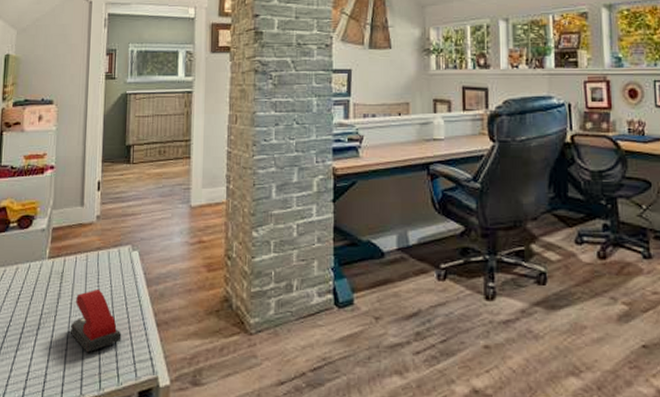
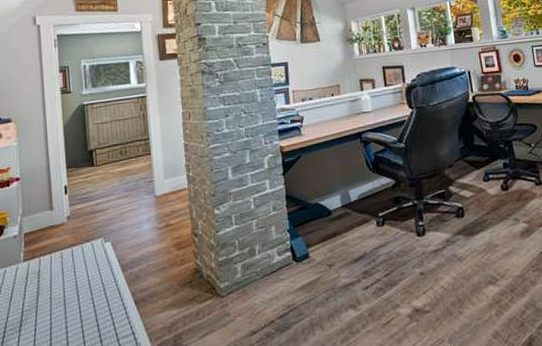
stapler: present [71,290,122,353] -> none [53,281,103,339]

